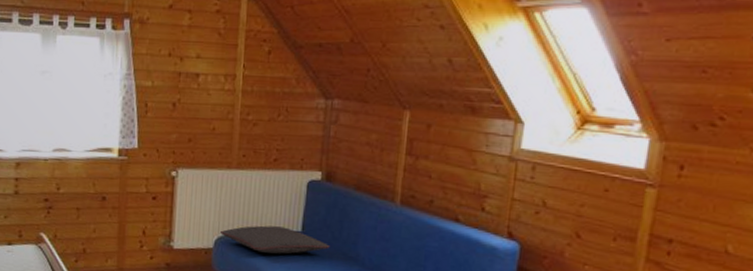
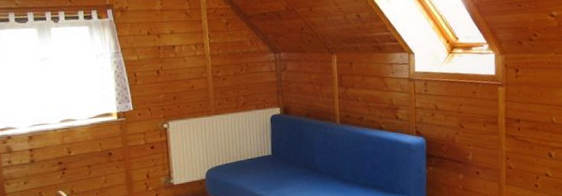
pillow: present [219,225,331,254] -> none [209,153,295,176]

